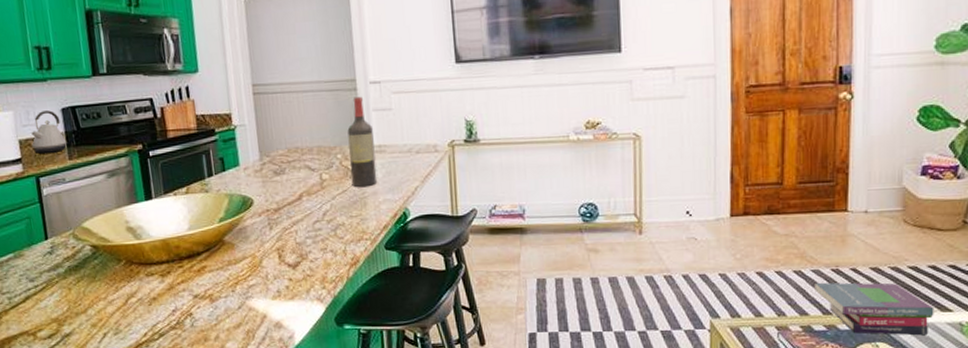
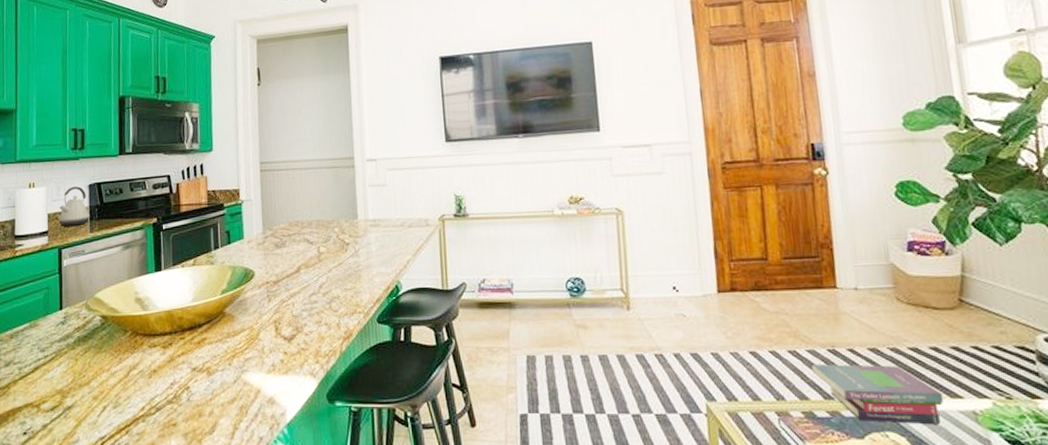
wine bottle: present [347,96,378,188] -> none [345,173,372,261]

